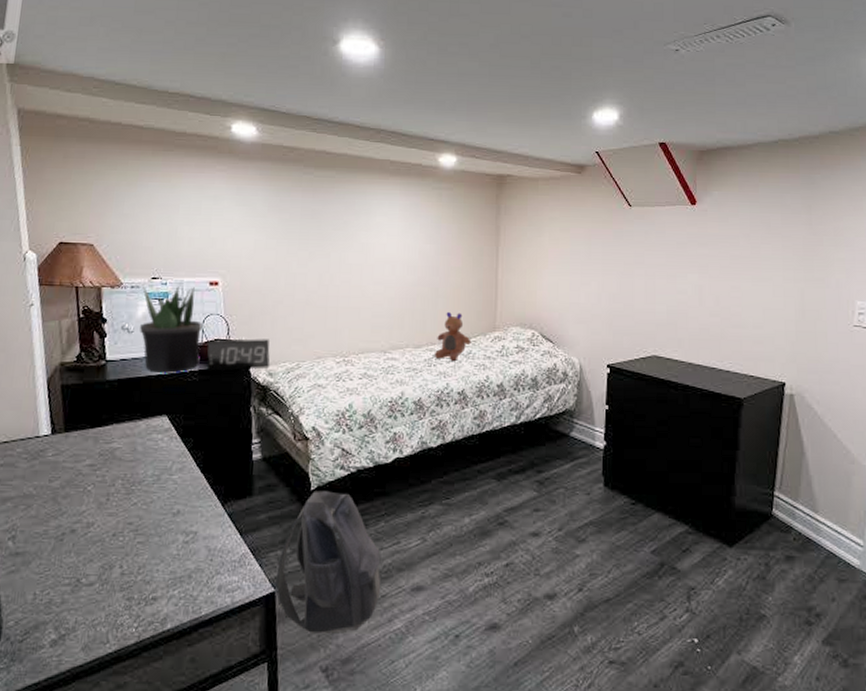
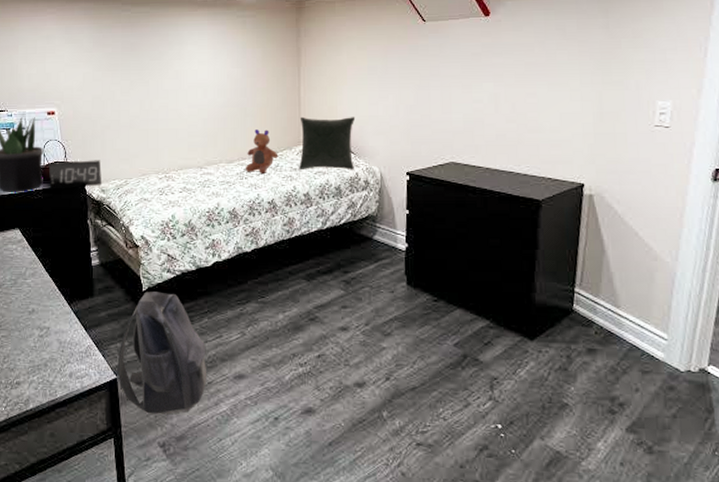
pillow: none [493,300,556,361] -> present [299,116,356,170]

